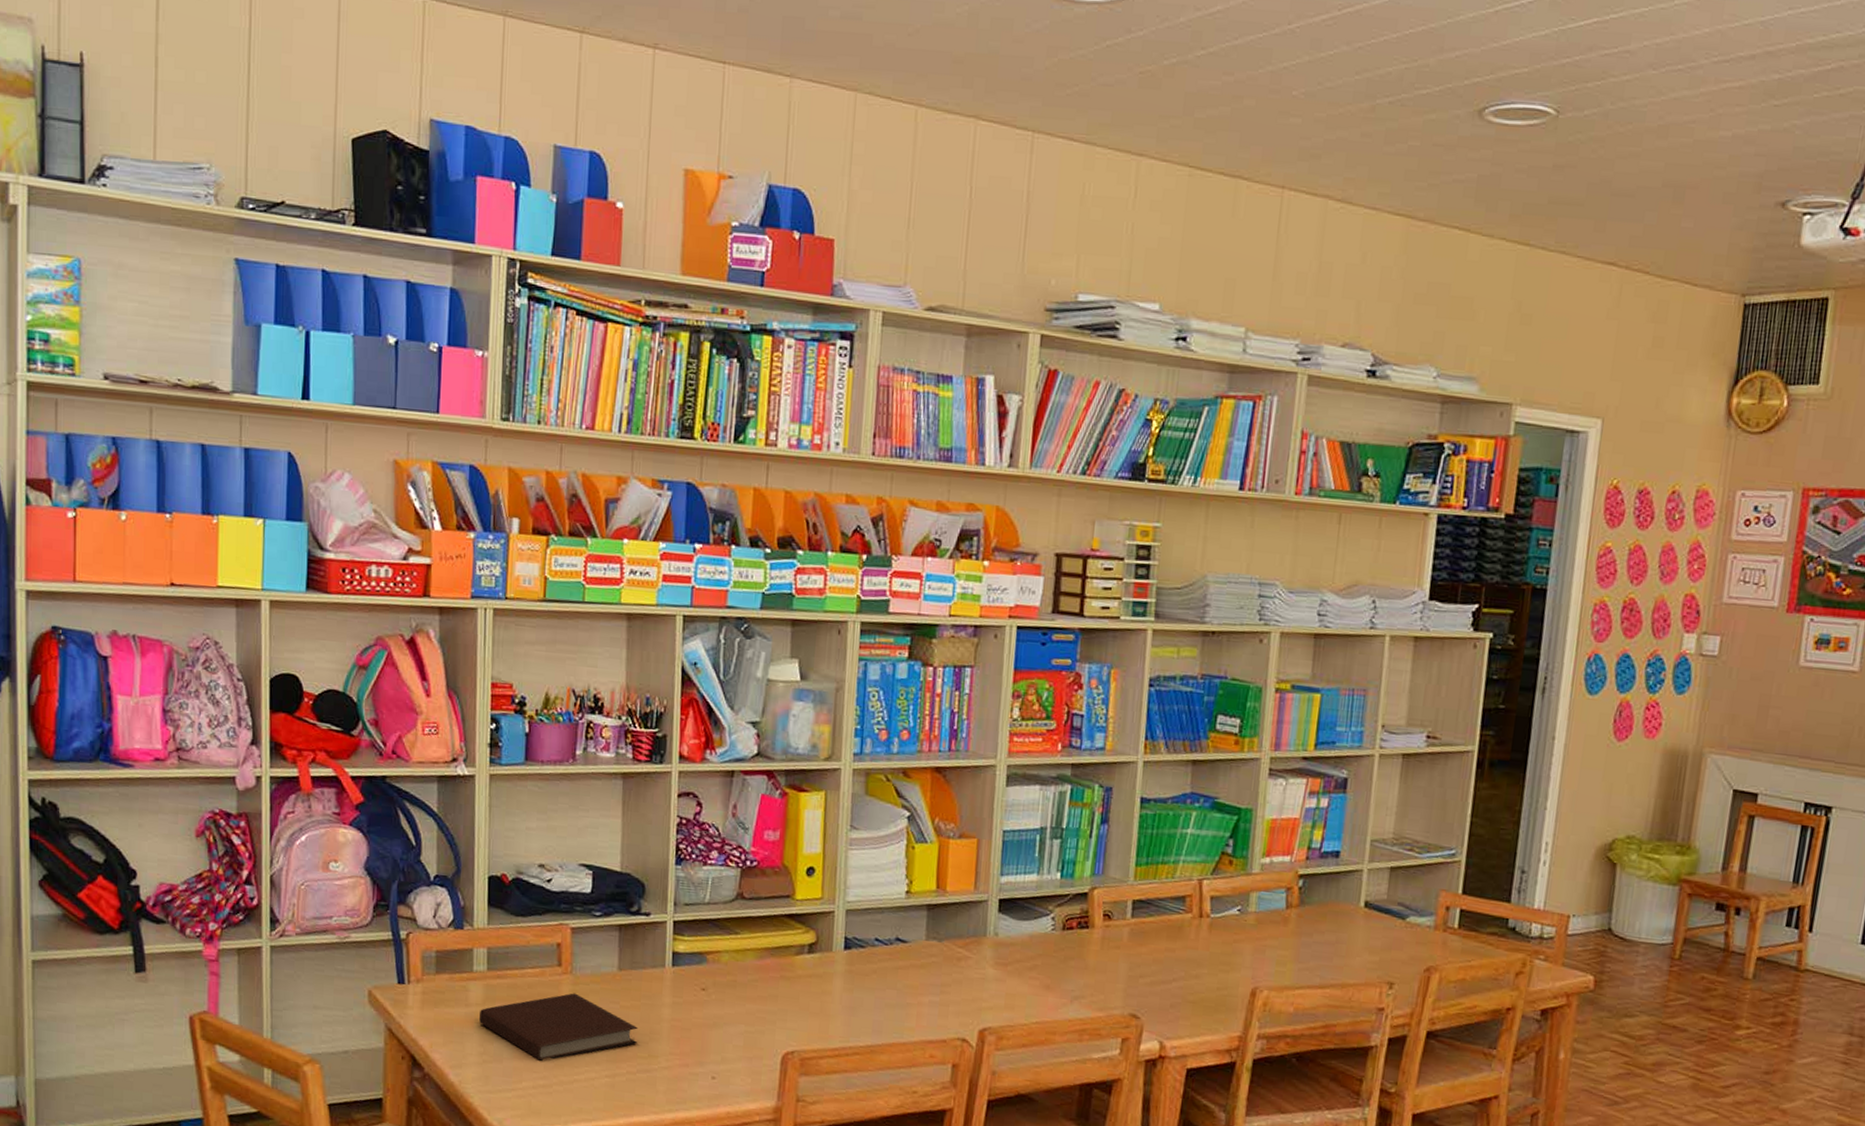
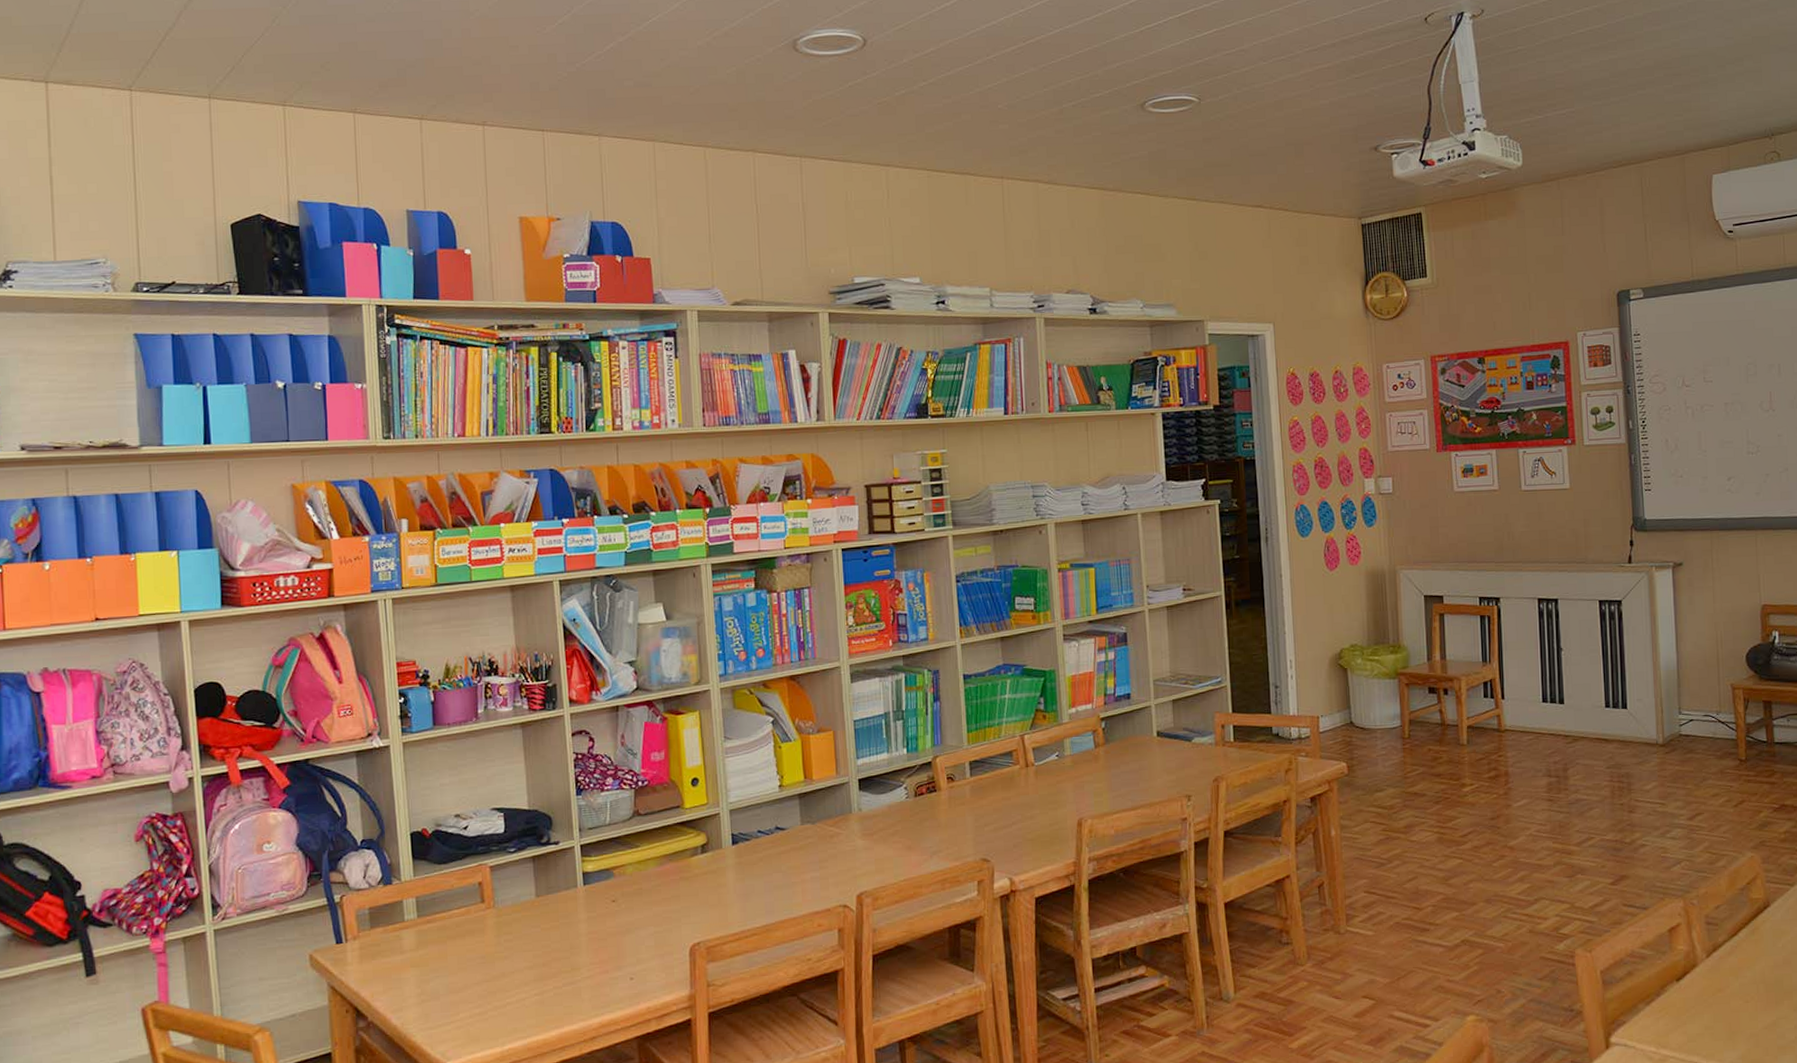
notebook: present [479,993,638,1061] -> none [414,924,560,991]

